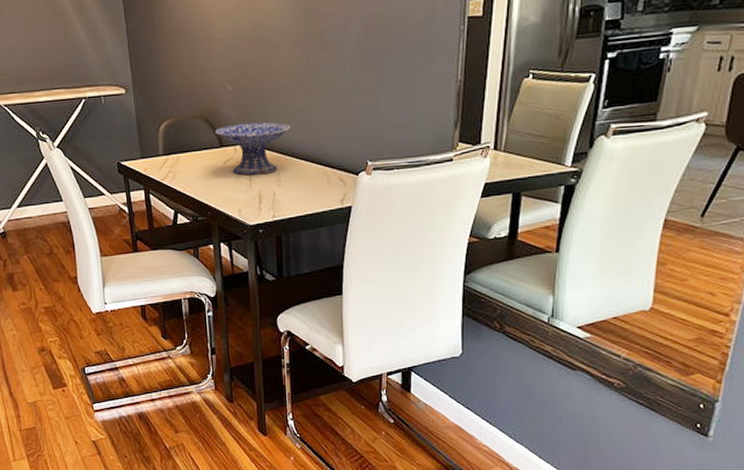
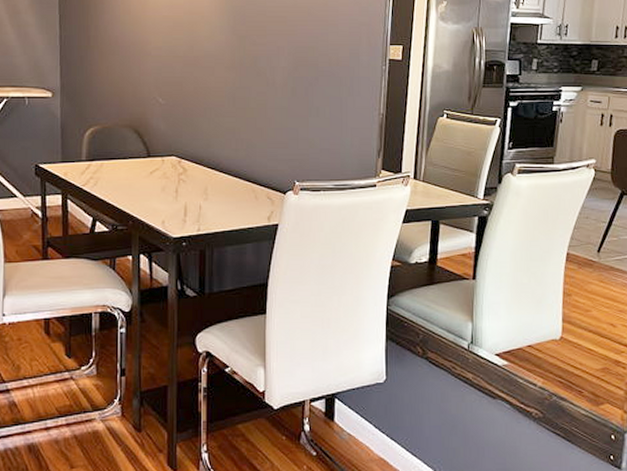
decorative bowl: present [214,122,291,176] -> none [142,136,221,187]

